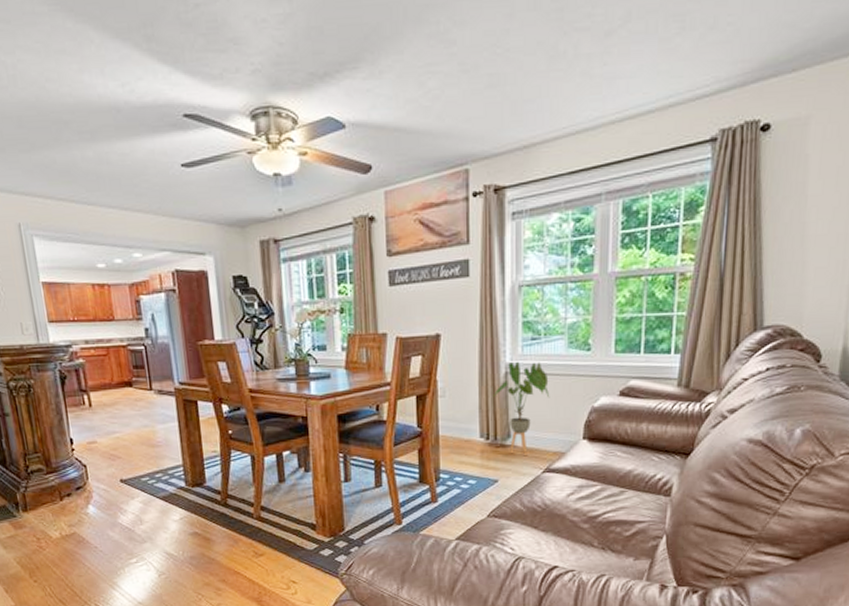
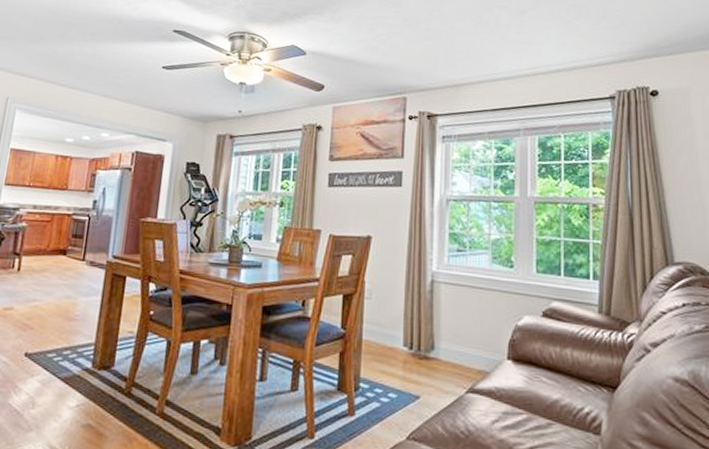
house plant: present [493,361,550,457] -> none [419,270,475,372]

